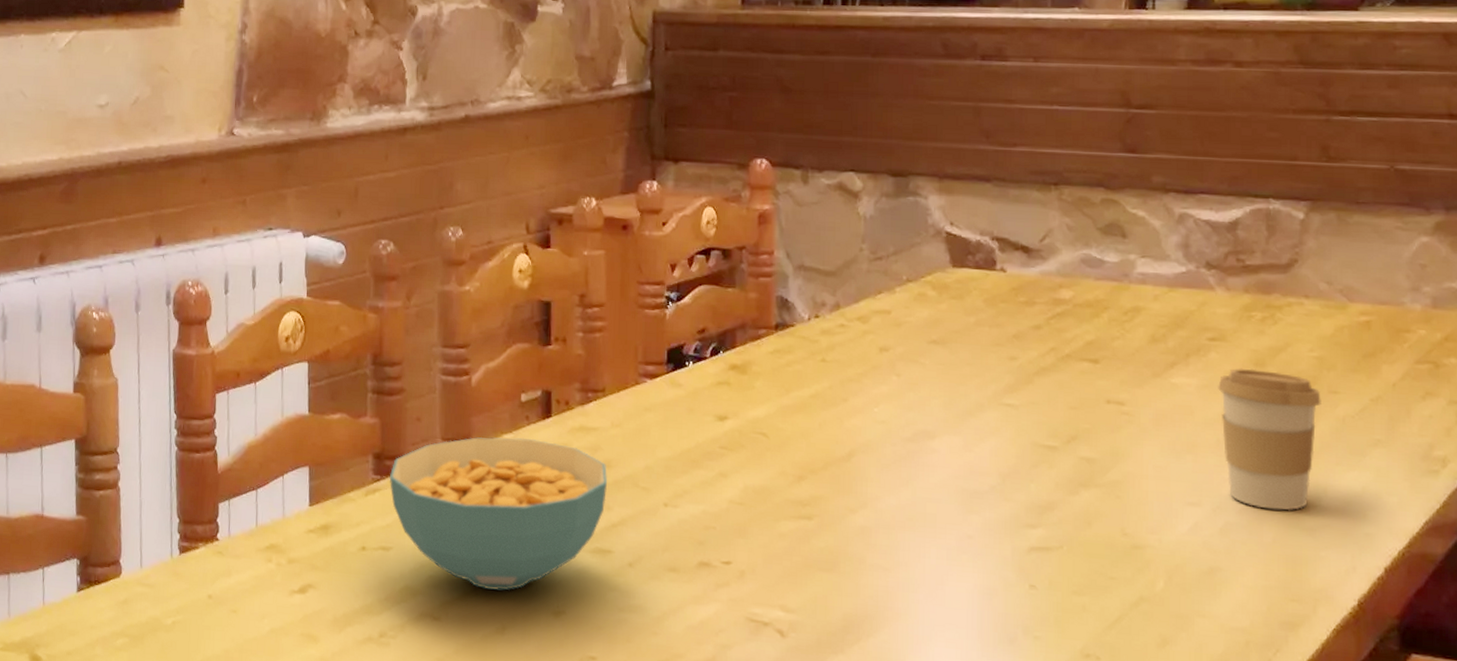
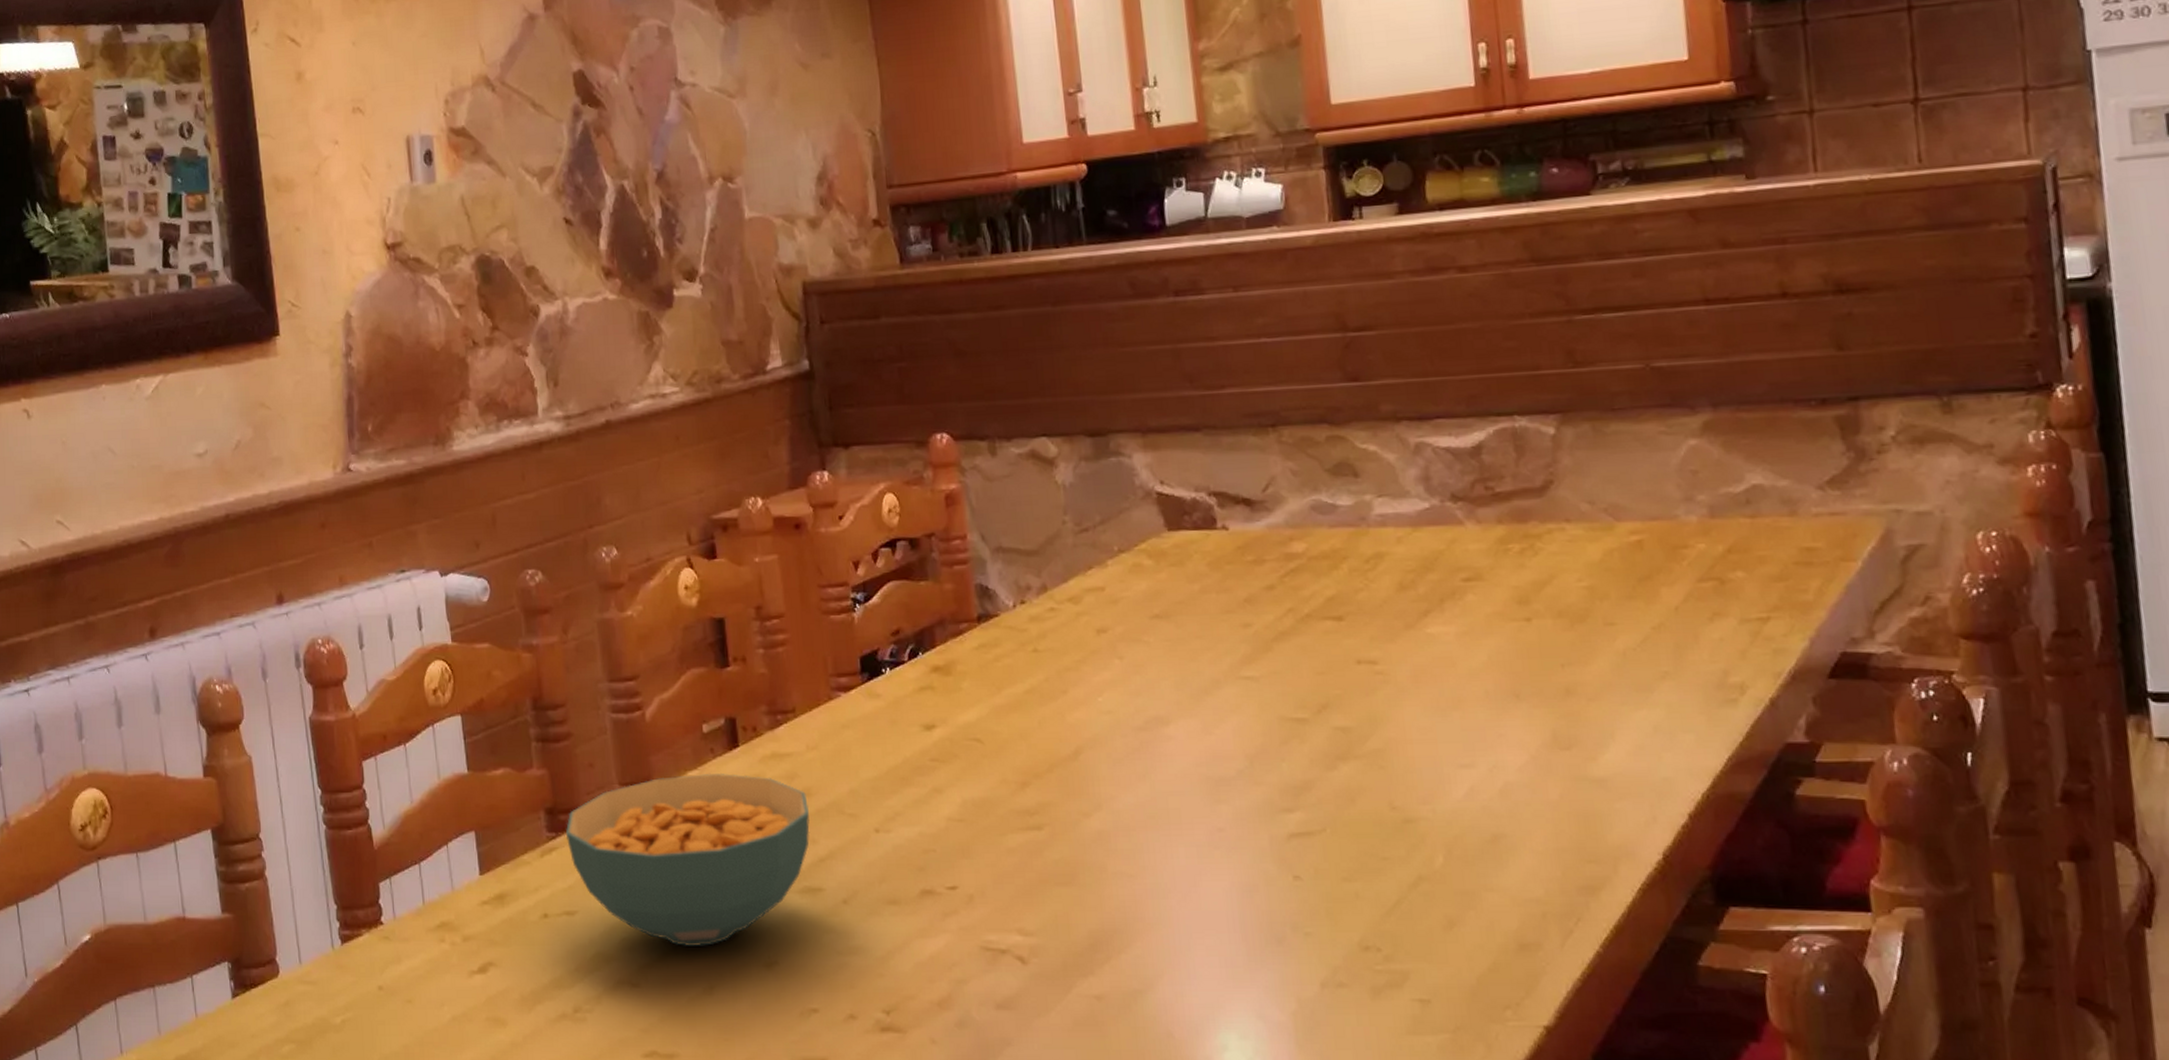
coffee cup: present [1218,368,1321,511] -> none [1479,607,1597,763]

